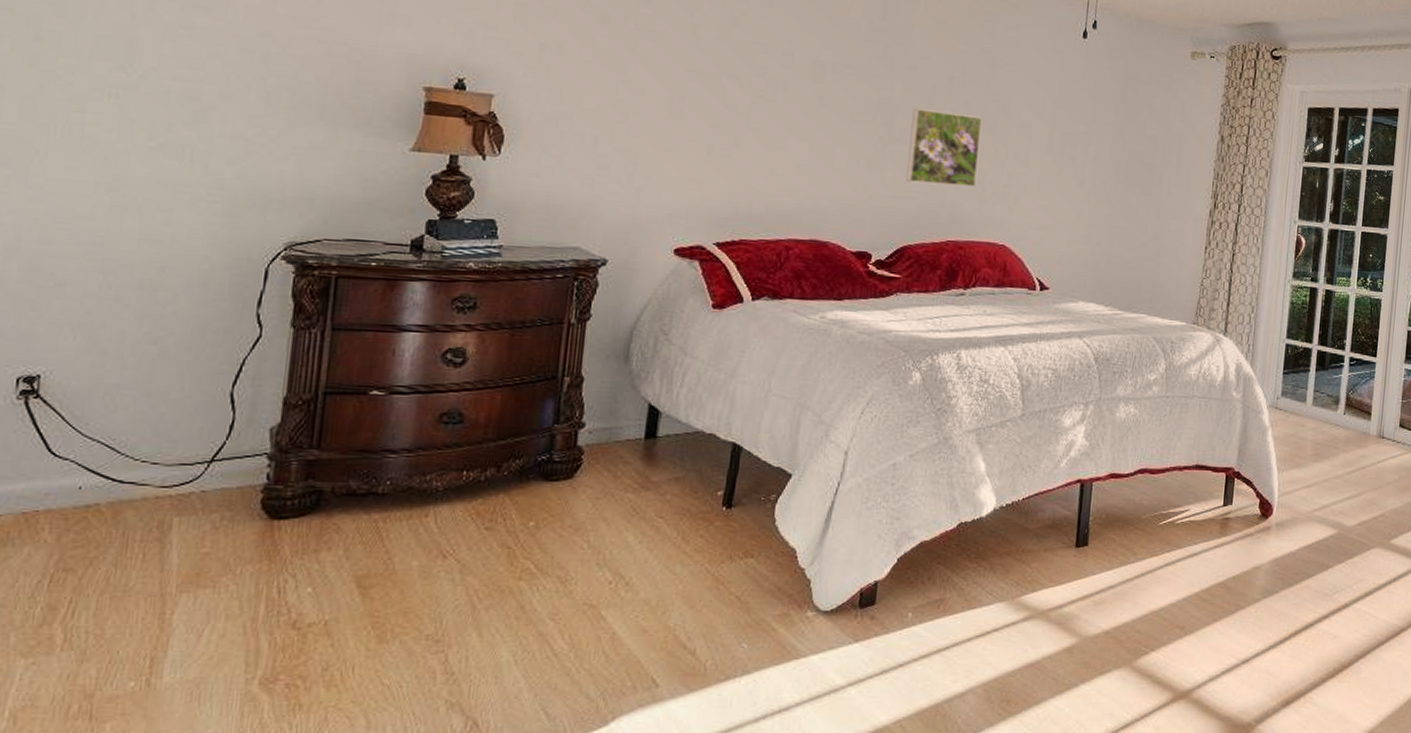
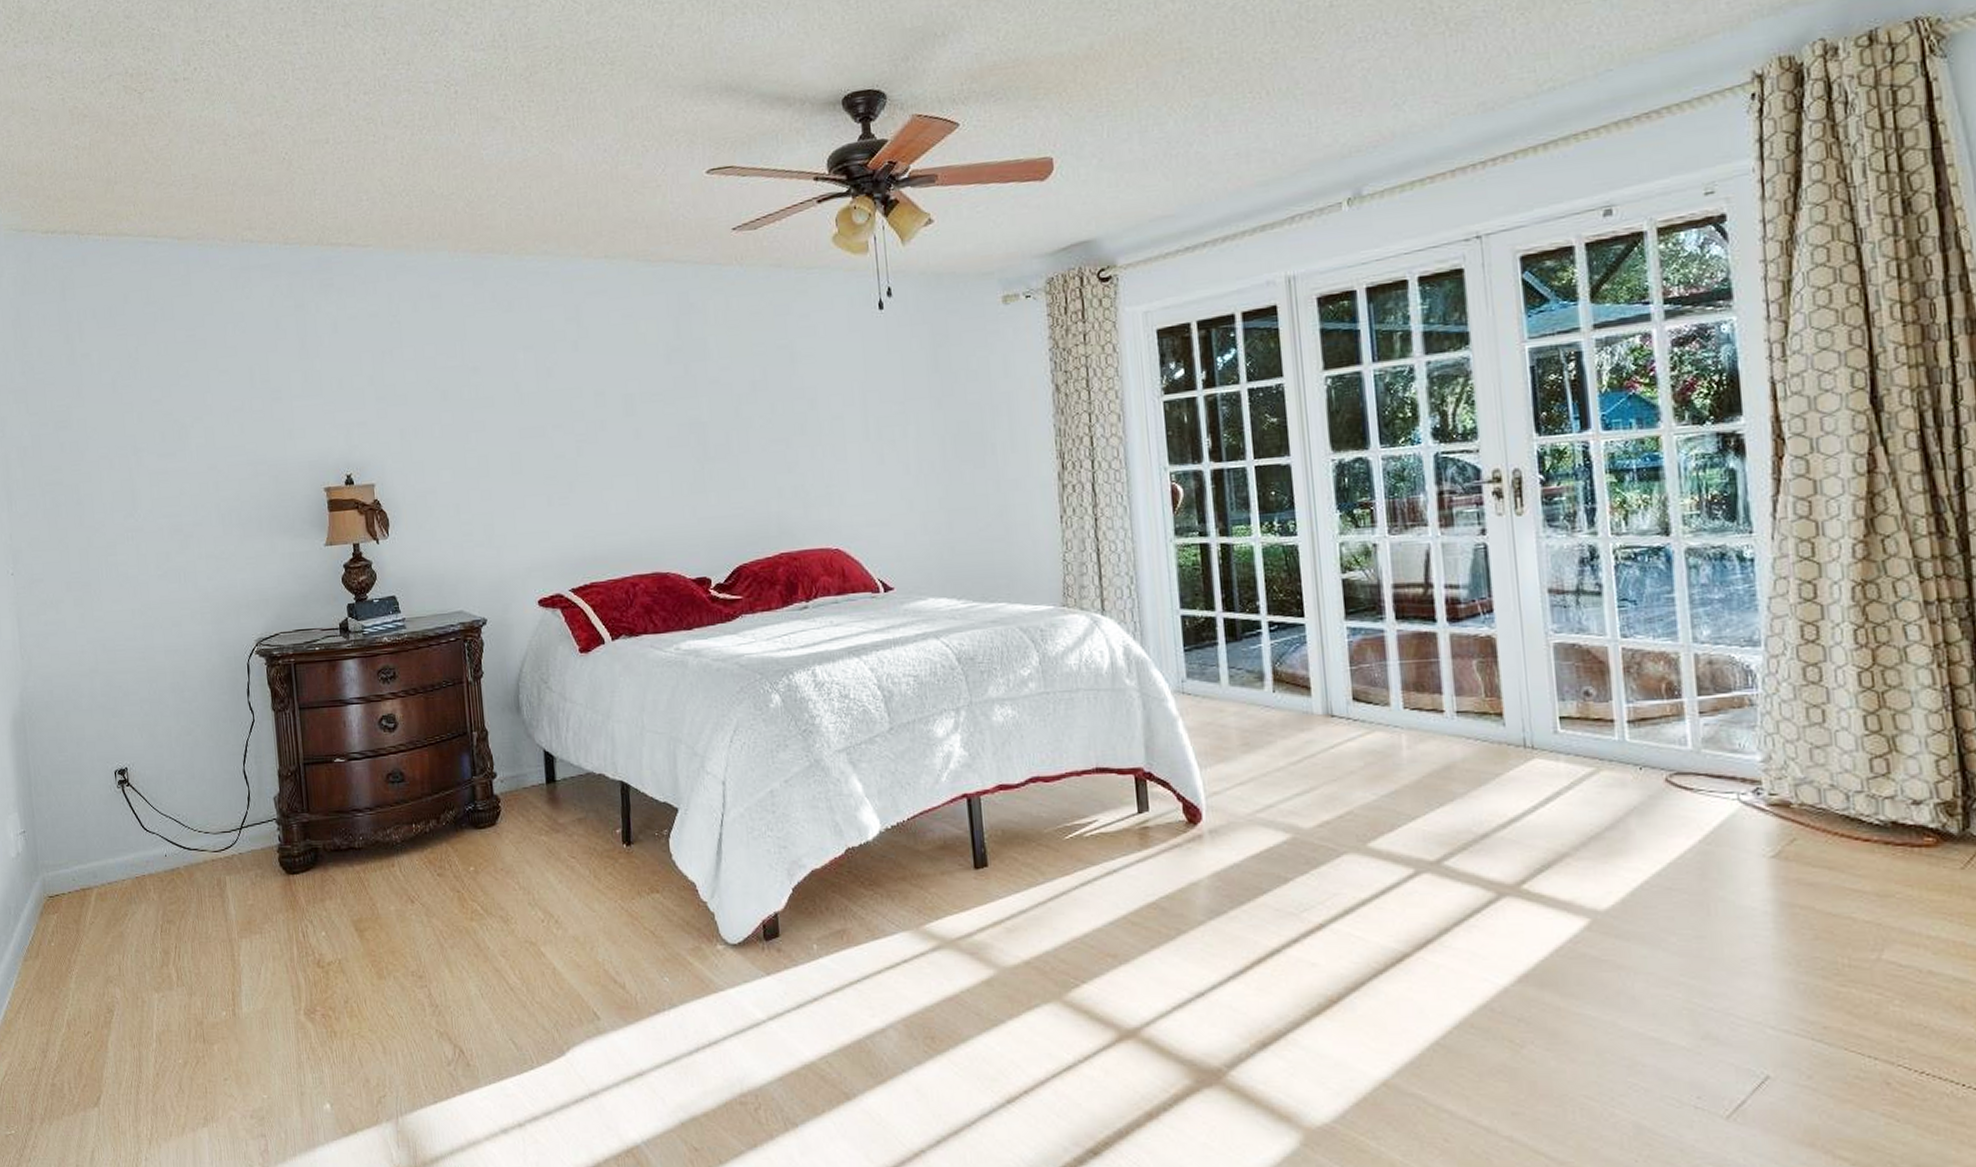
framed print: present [906,108,983,187] -> none [722,417,799,500]

